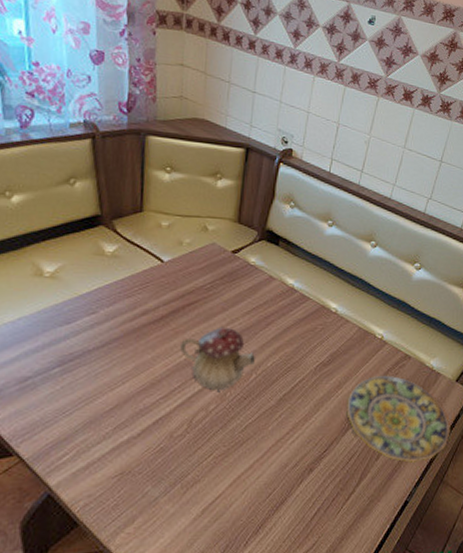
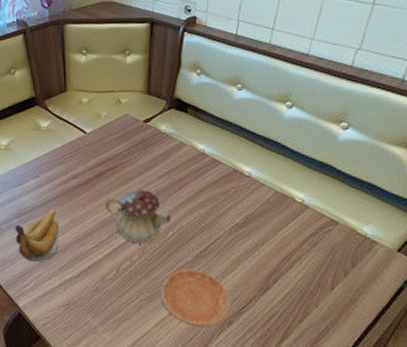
banana: none [53,351,119,424] -> present [15,207,59,263]
saucer: none [239,414,313,480] -> present [161,268,231,328]
plate: present [346,375,451,463] -> none [265,239,391,331]

